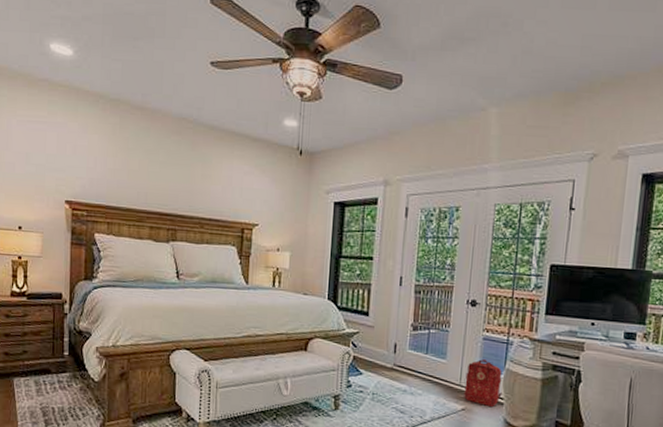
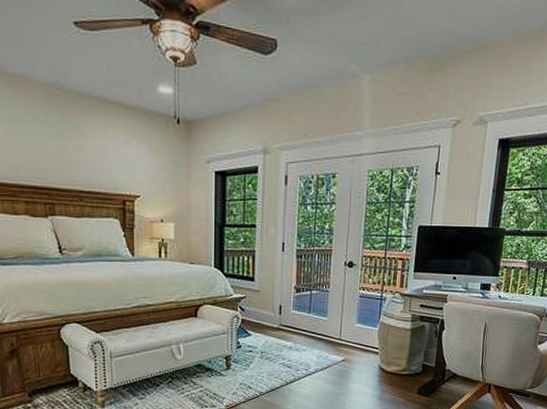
backpack: present [464,359,502,407] -> none [344,315,377,356]

